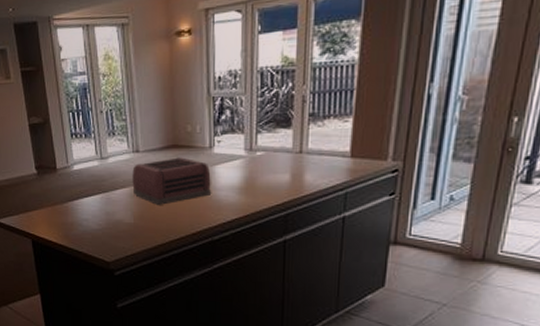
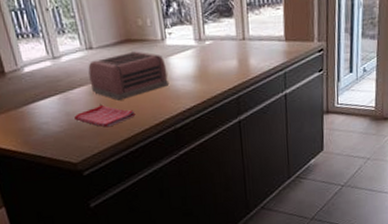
dish towel: none [113,208,173,231] -> present [74,104,136,128]

